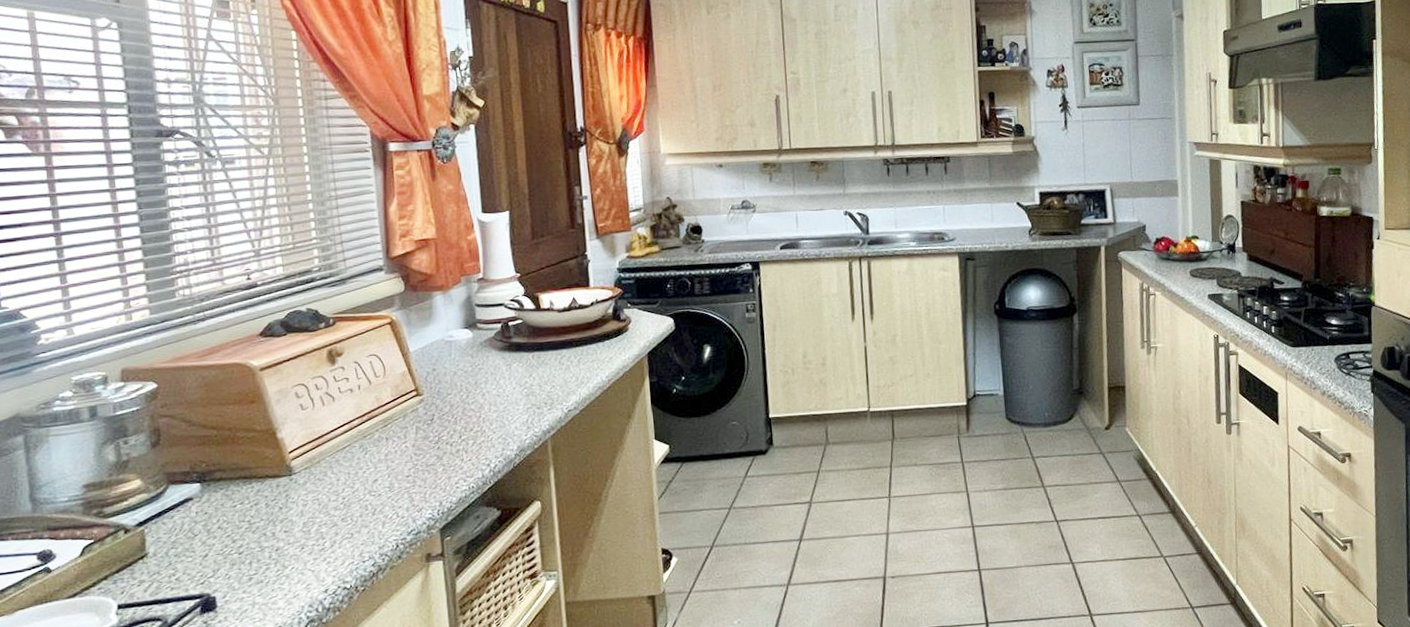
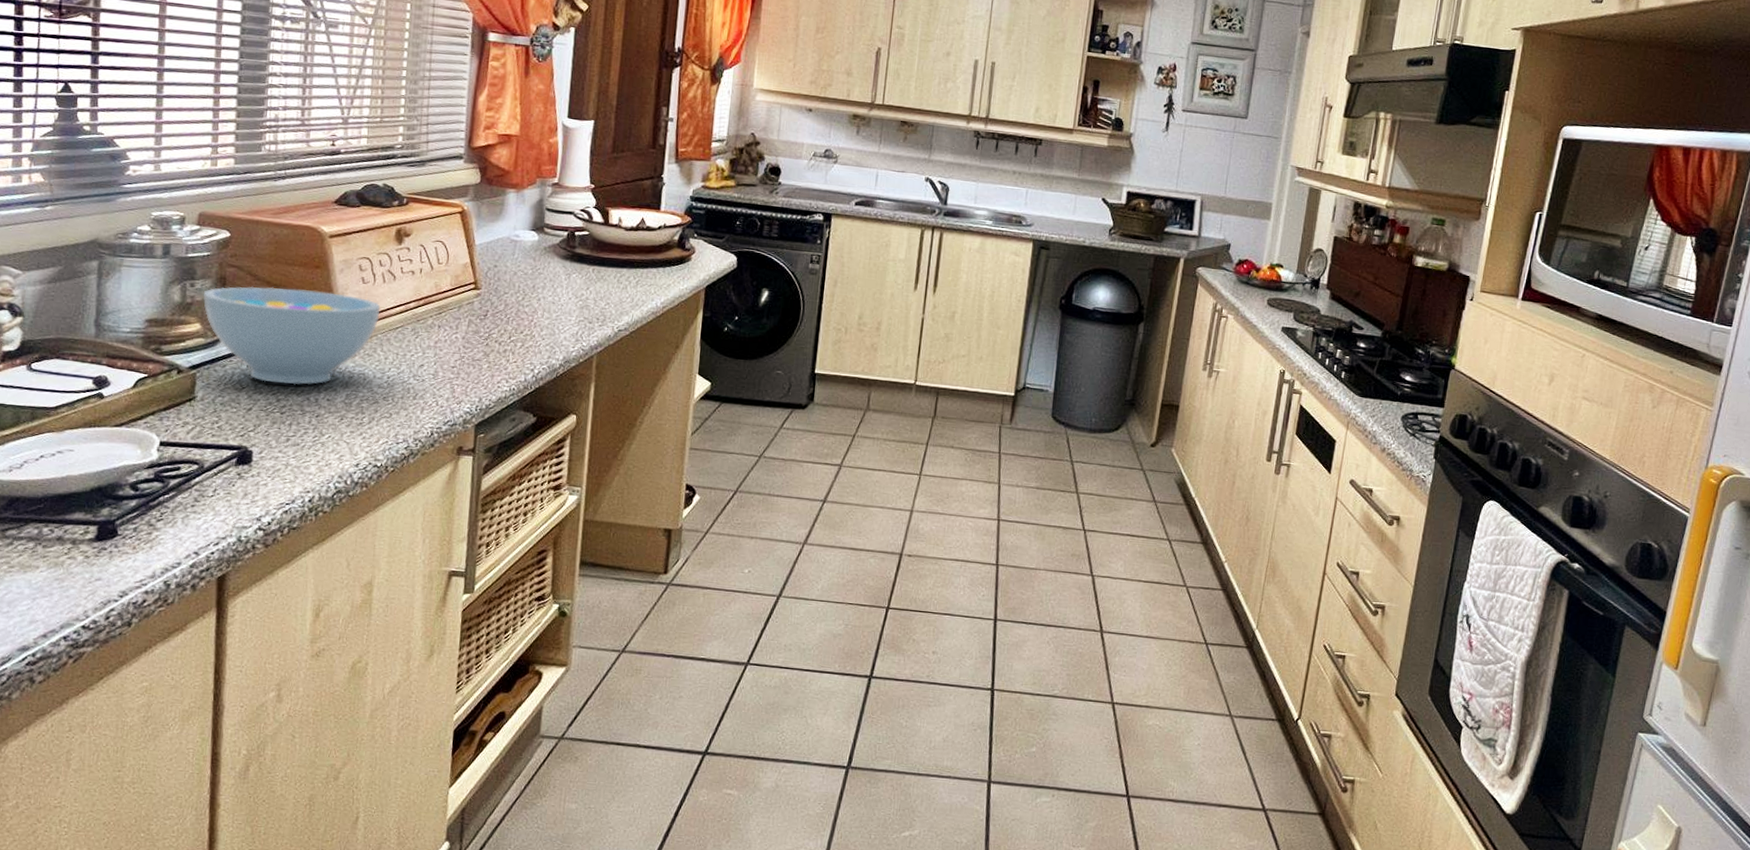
bowl: none [139,424,325,526] -> present [203,286,381,385]

